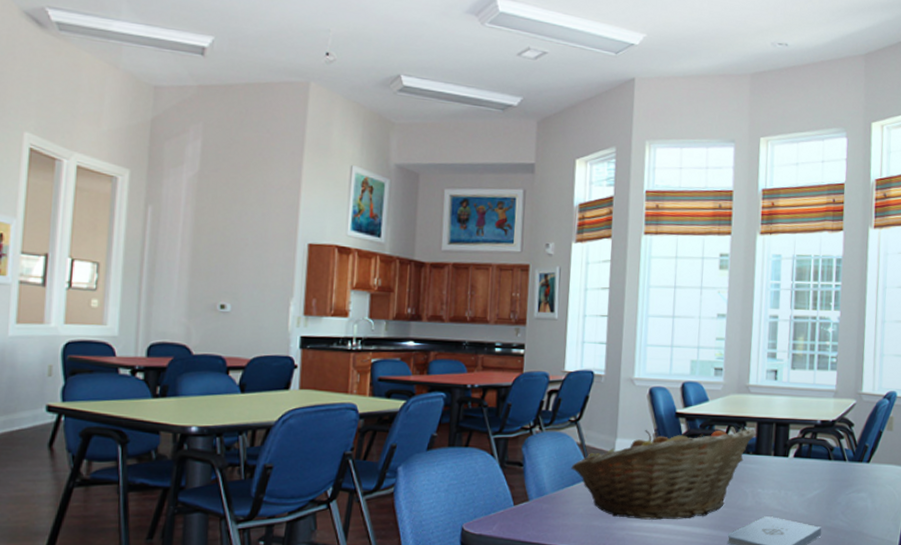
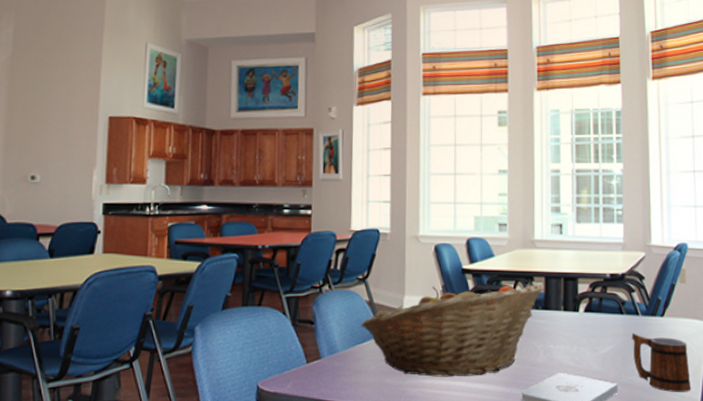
mug: none [837,479,891,535] -> present [631,333,691,392]

